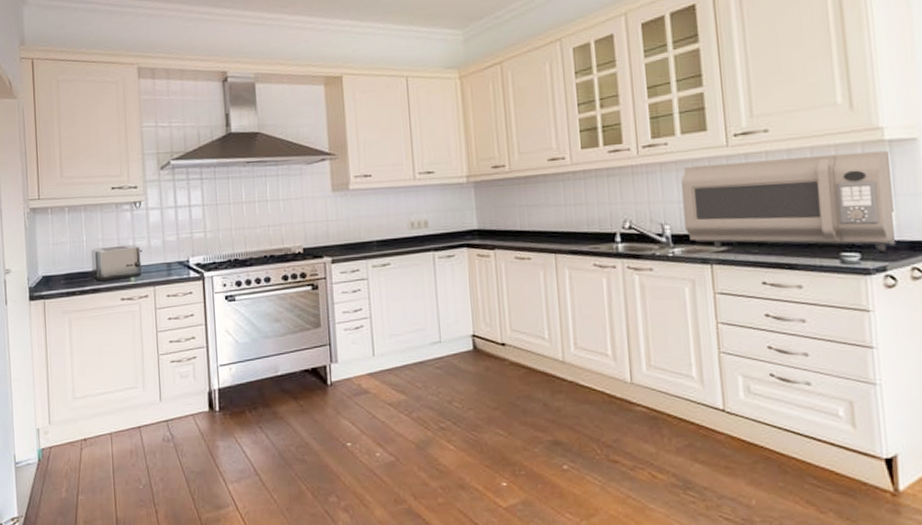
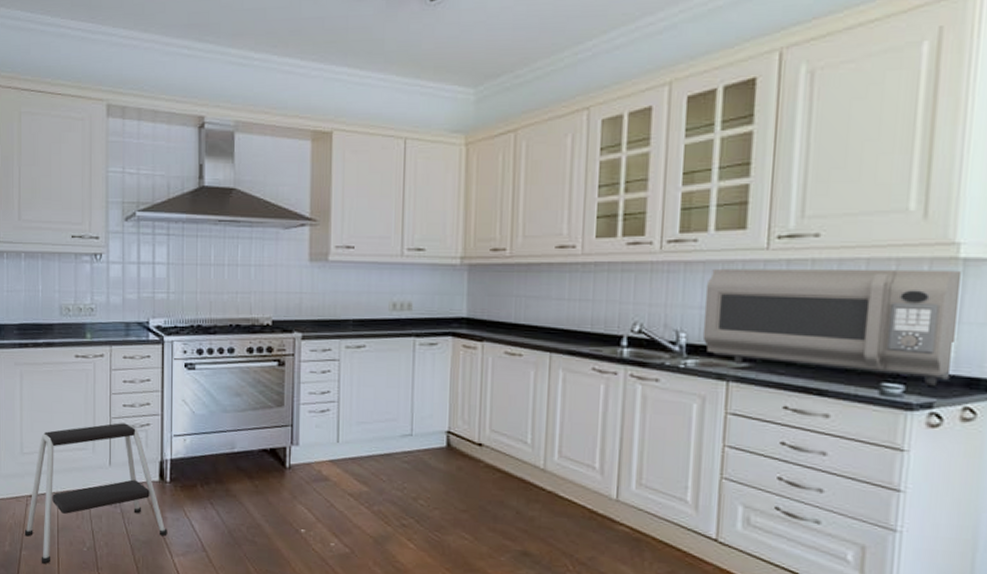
step stool: none [80,358,221,506] -> present [24,423,168,564]
toaster: present [91,244,143,282] -> none [46,298,101,336]

